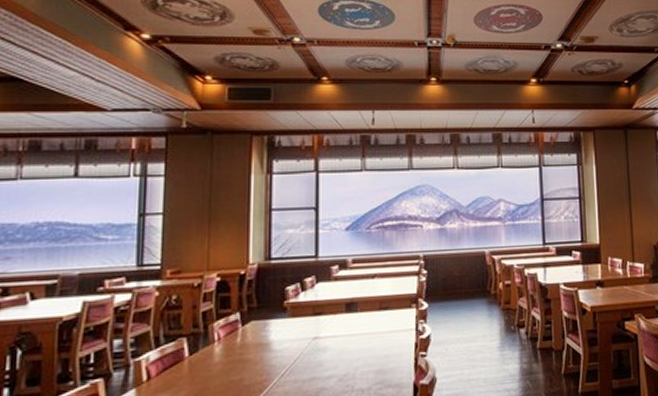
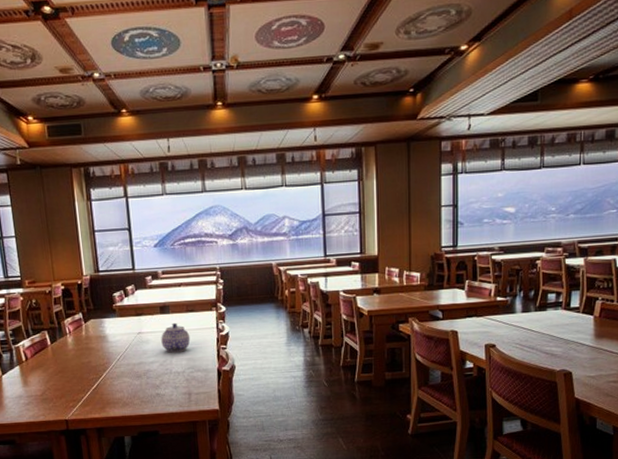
teapot: none [343,323,382,364] -> present [161,322,191,353]

